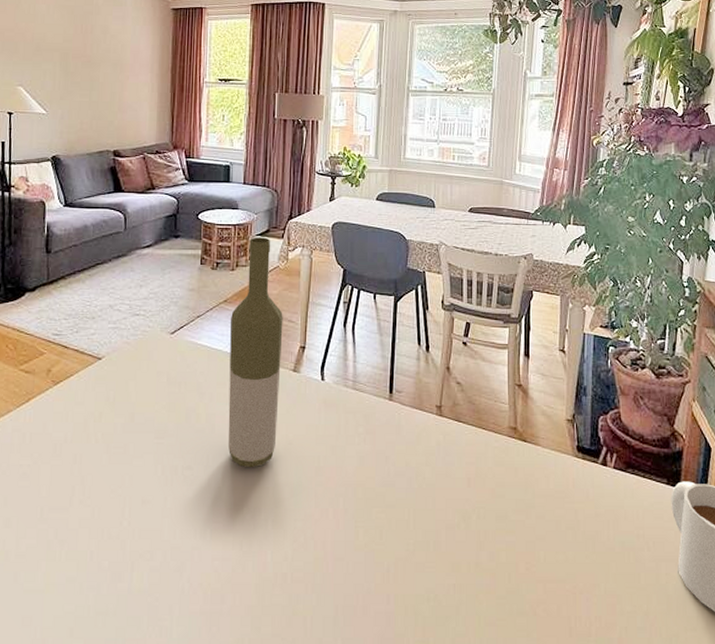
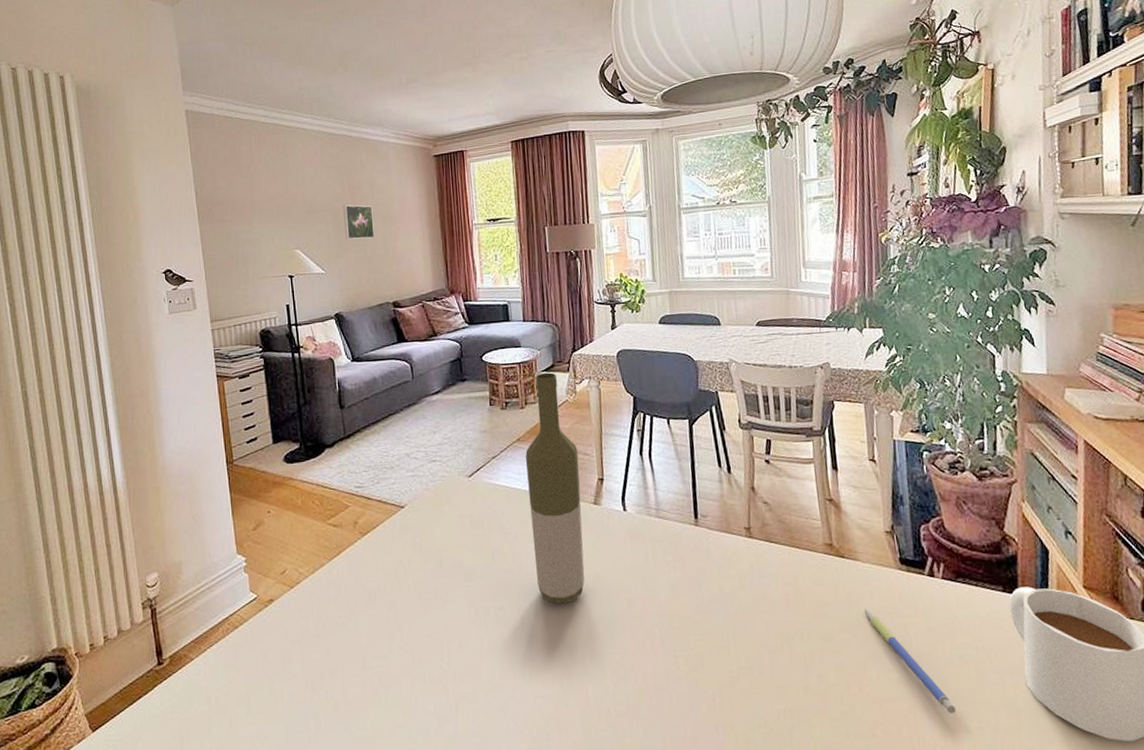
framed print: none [72,47,103,84] -> present [343,204,375,240]
pen: none [539,492,613,597] -> present [863,609,956,714]

